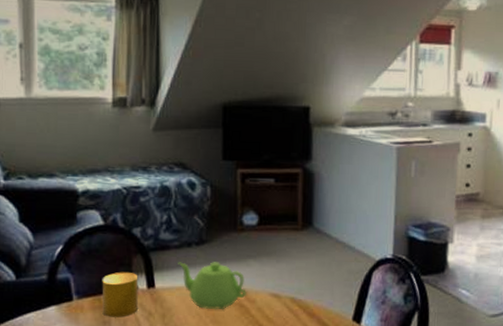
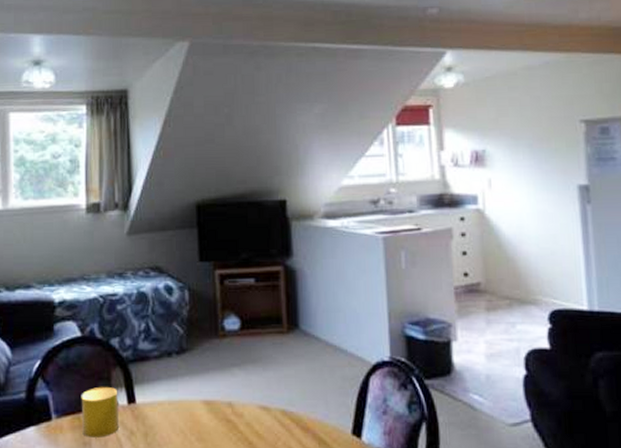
teapot: present [178,262,246,310] -> none [158,372,233,427]

